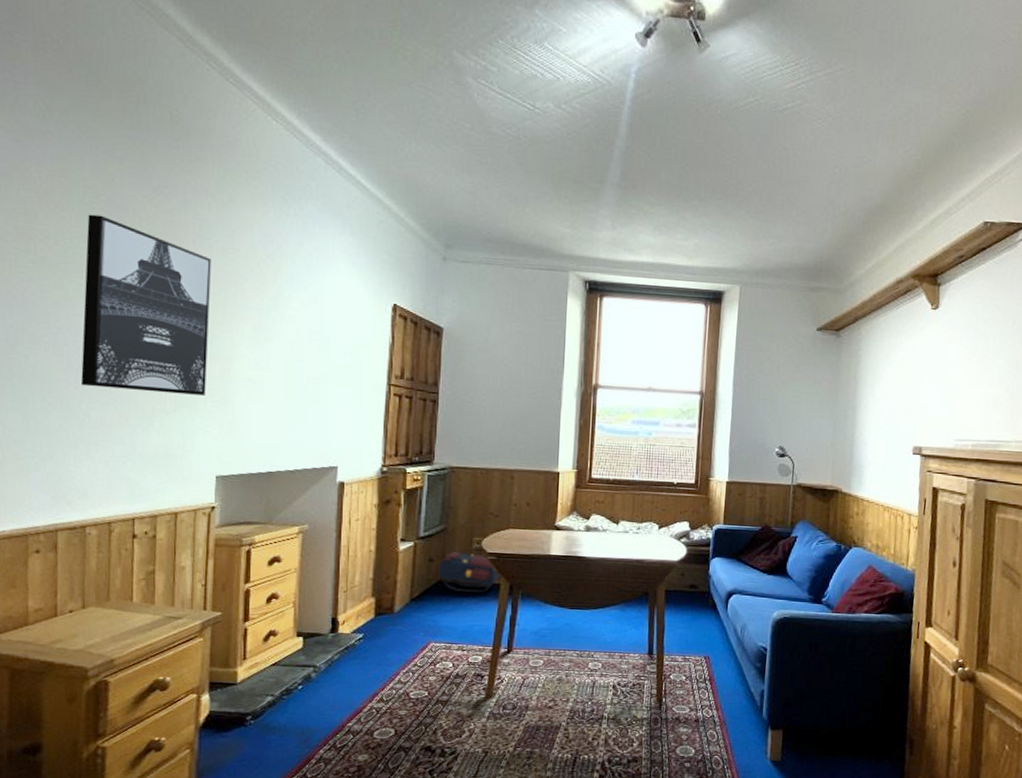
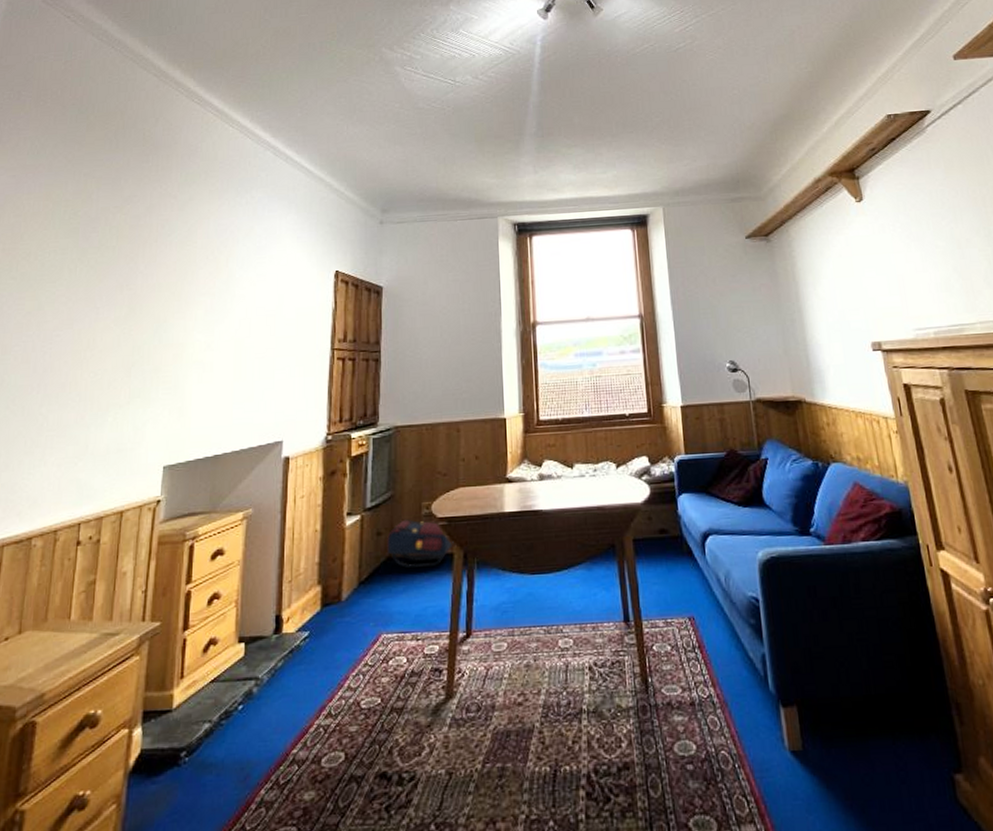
wall art: present [81,214,211,395] -> none [44,228,171,390]

